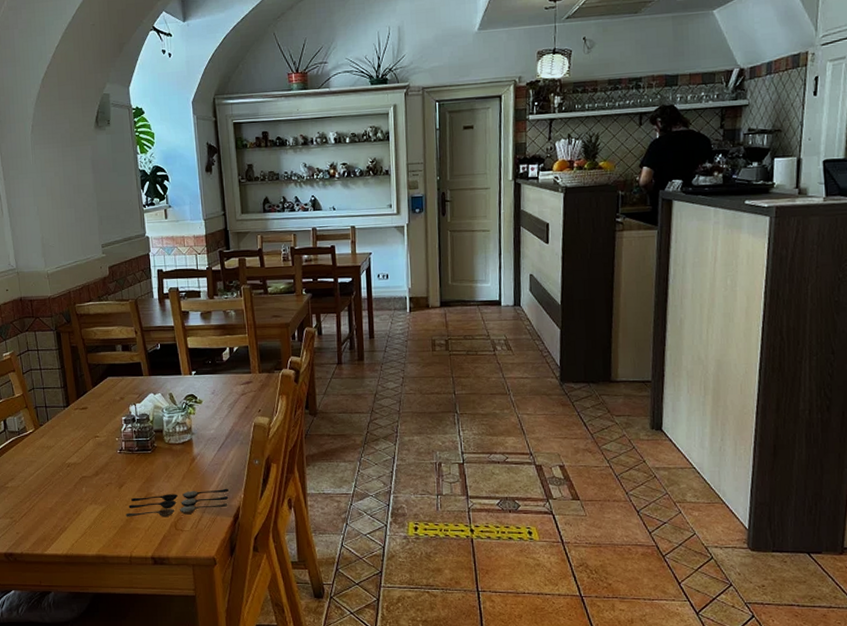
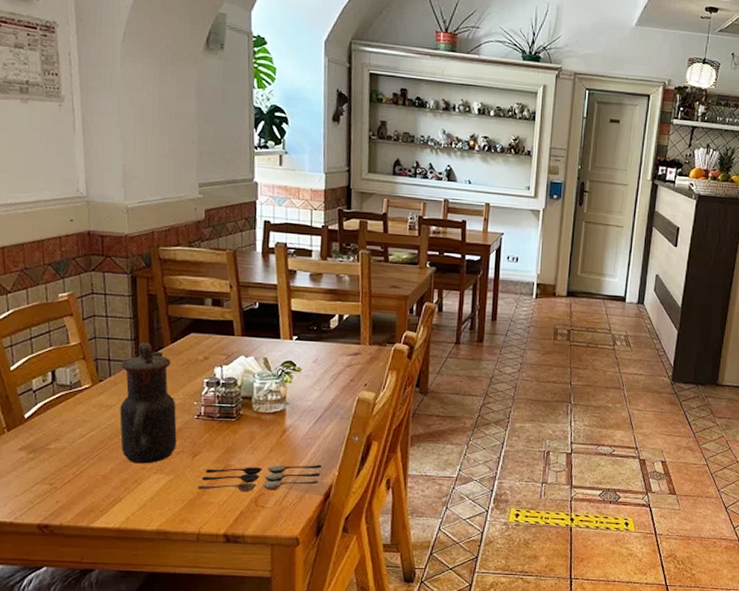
teapot: none [55,389,105,496] -> present [119,342,177,464]

